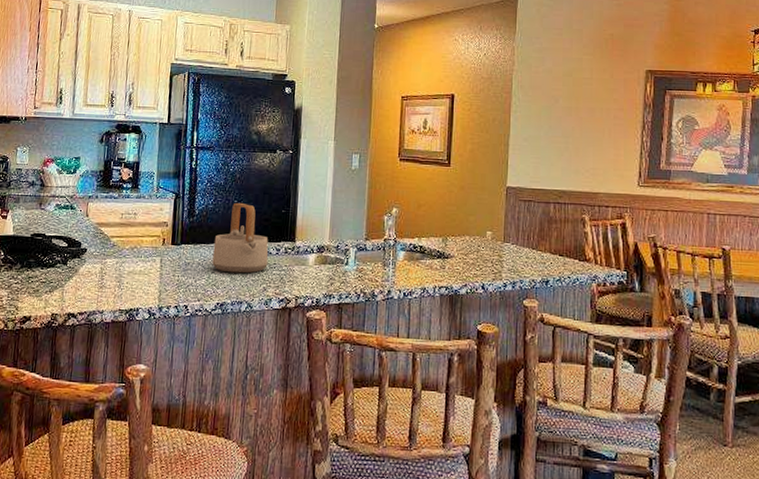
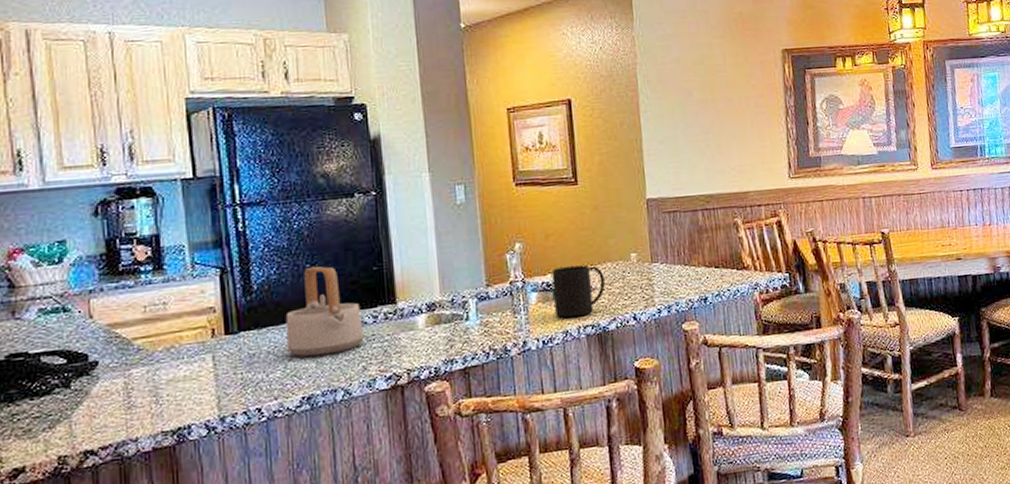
mug: none [417,234,462,277] -> present [552,265,605,318]

